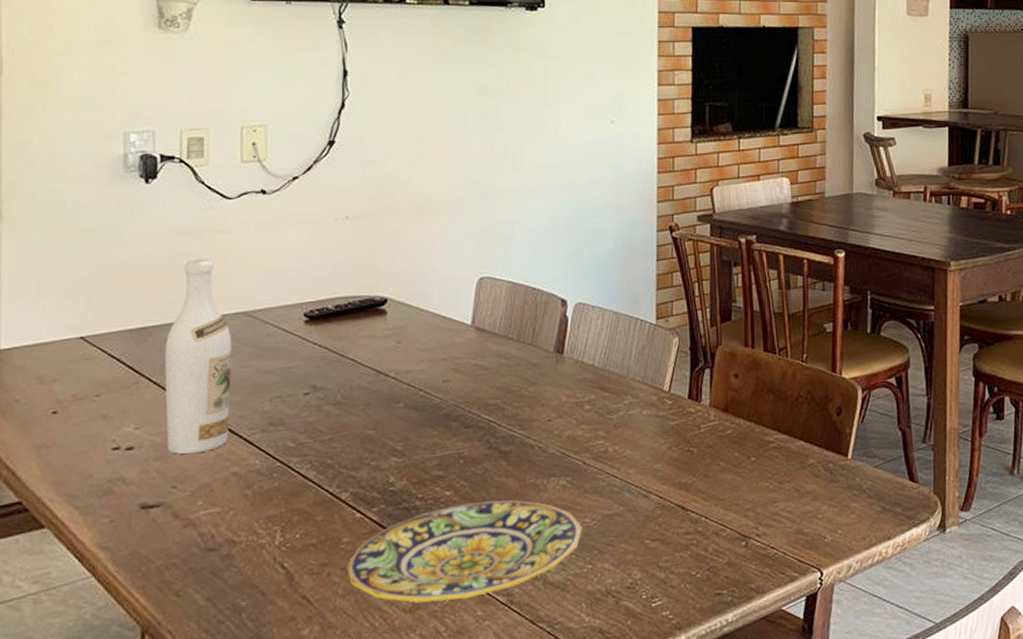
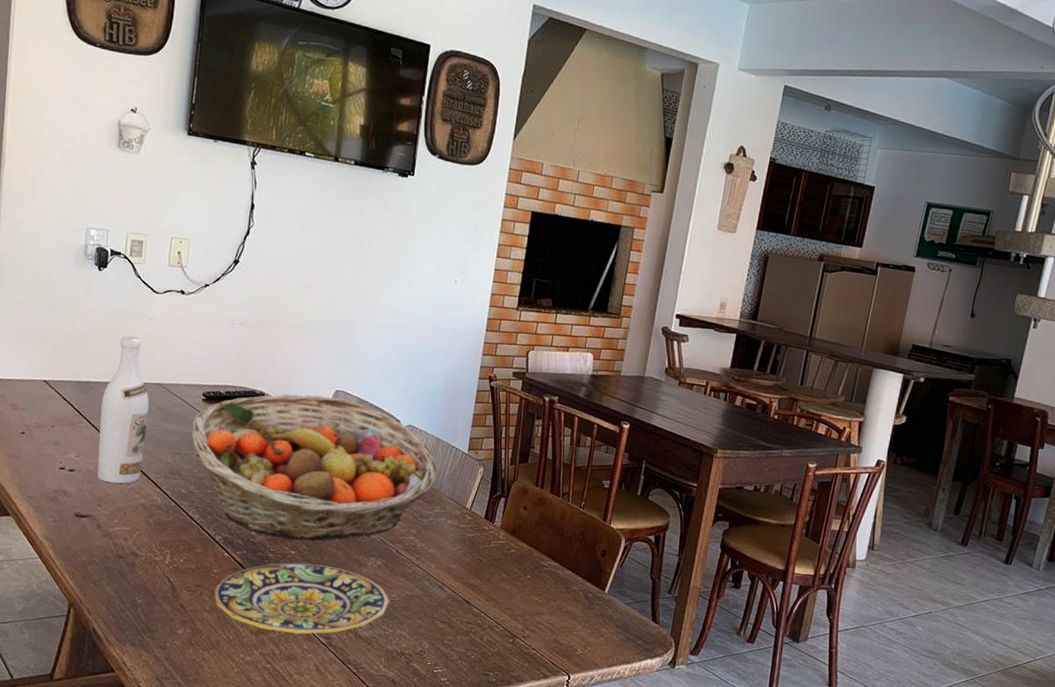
fruit basket: none [294,286,623,479] -> present [191,394,438,541]

